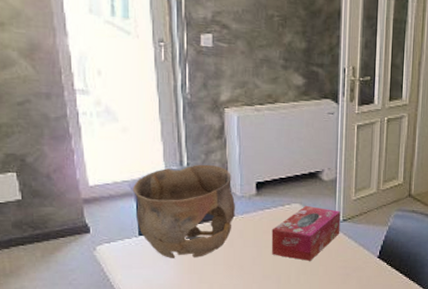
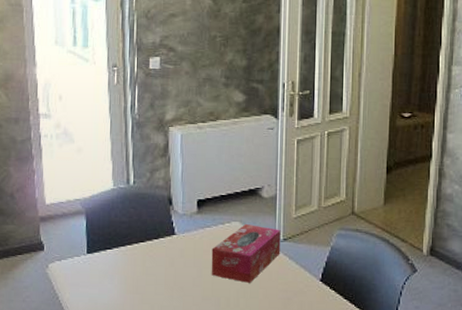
bowl: present [132,164,235,258] -> none [83,182,177,277]

